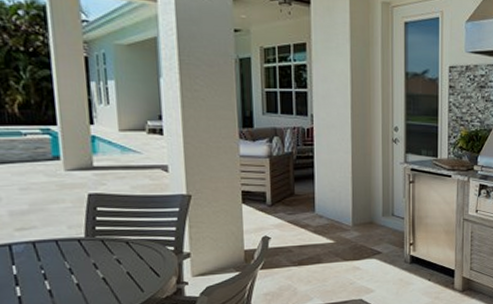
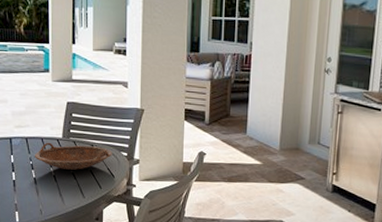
bowl: none [46,243,155,275] -> present [34,142,112,170]

